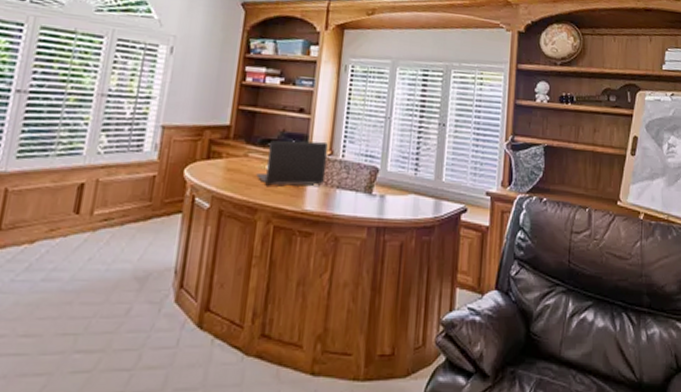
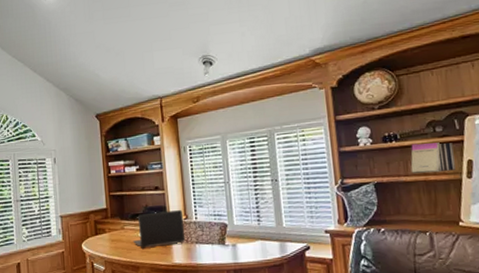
books: none [581,109,623,145] -> present [410,143,456,174]

